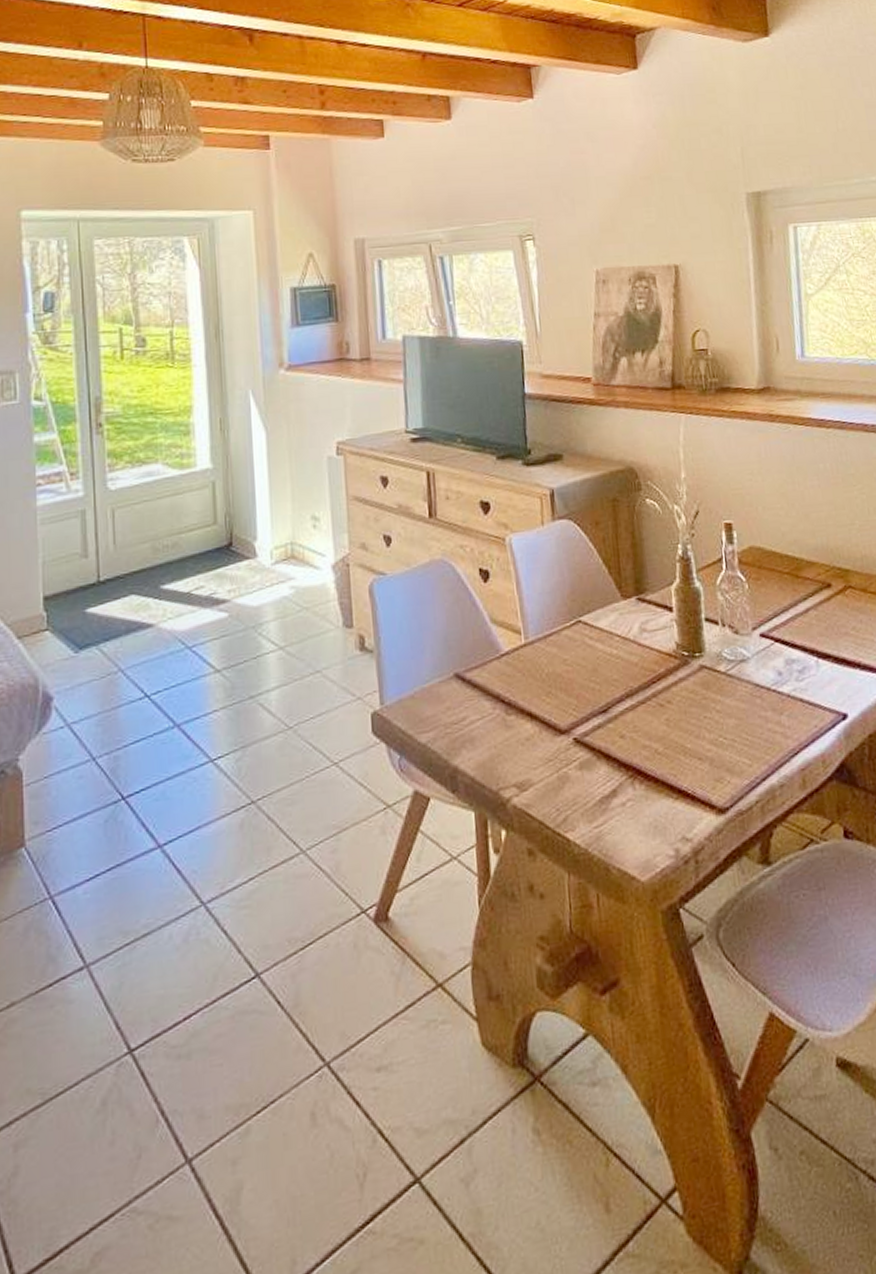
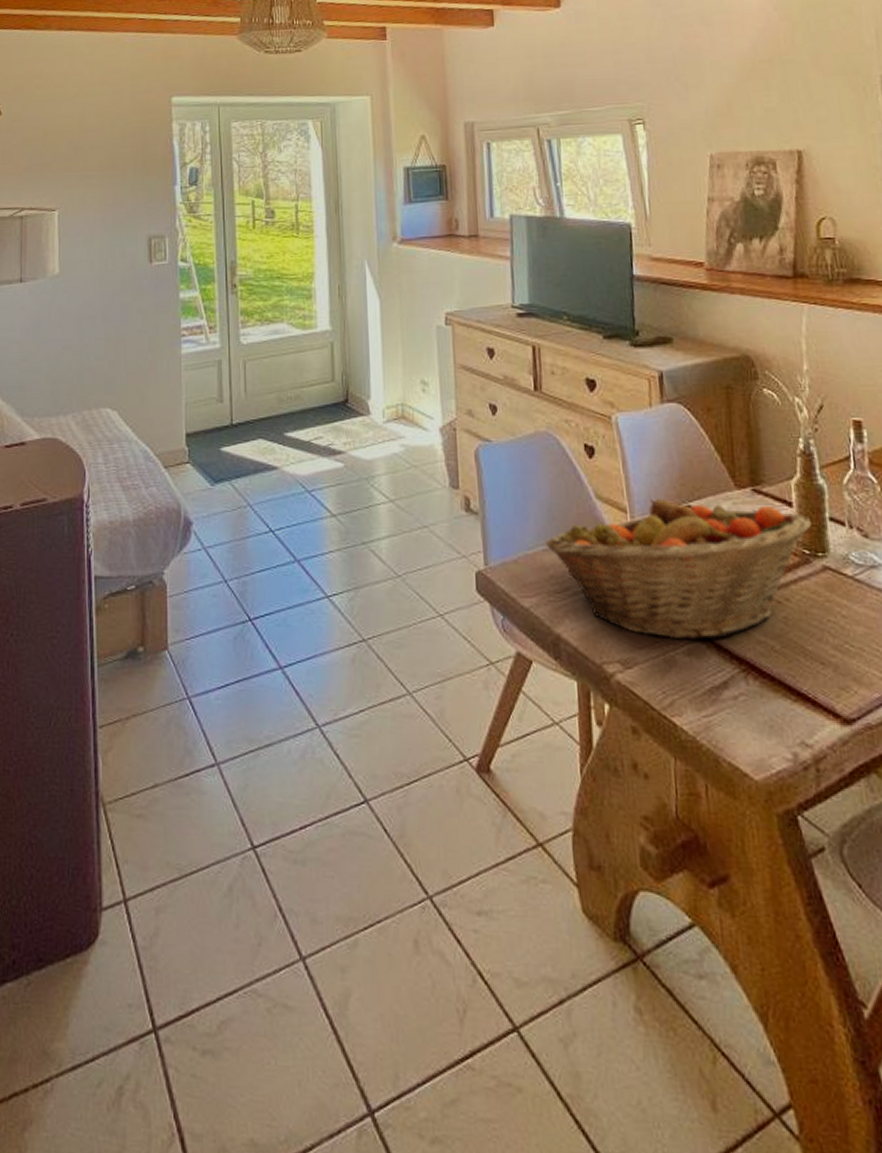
fruit basket: none [442,612,690,756] -> present [546,499,812,640]

